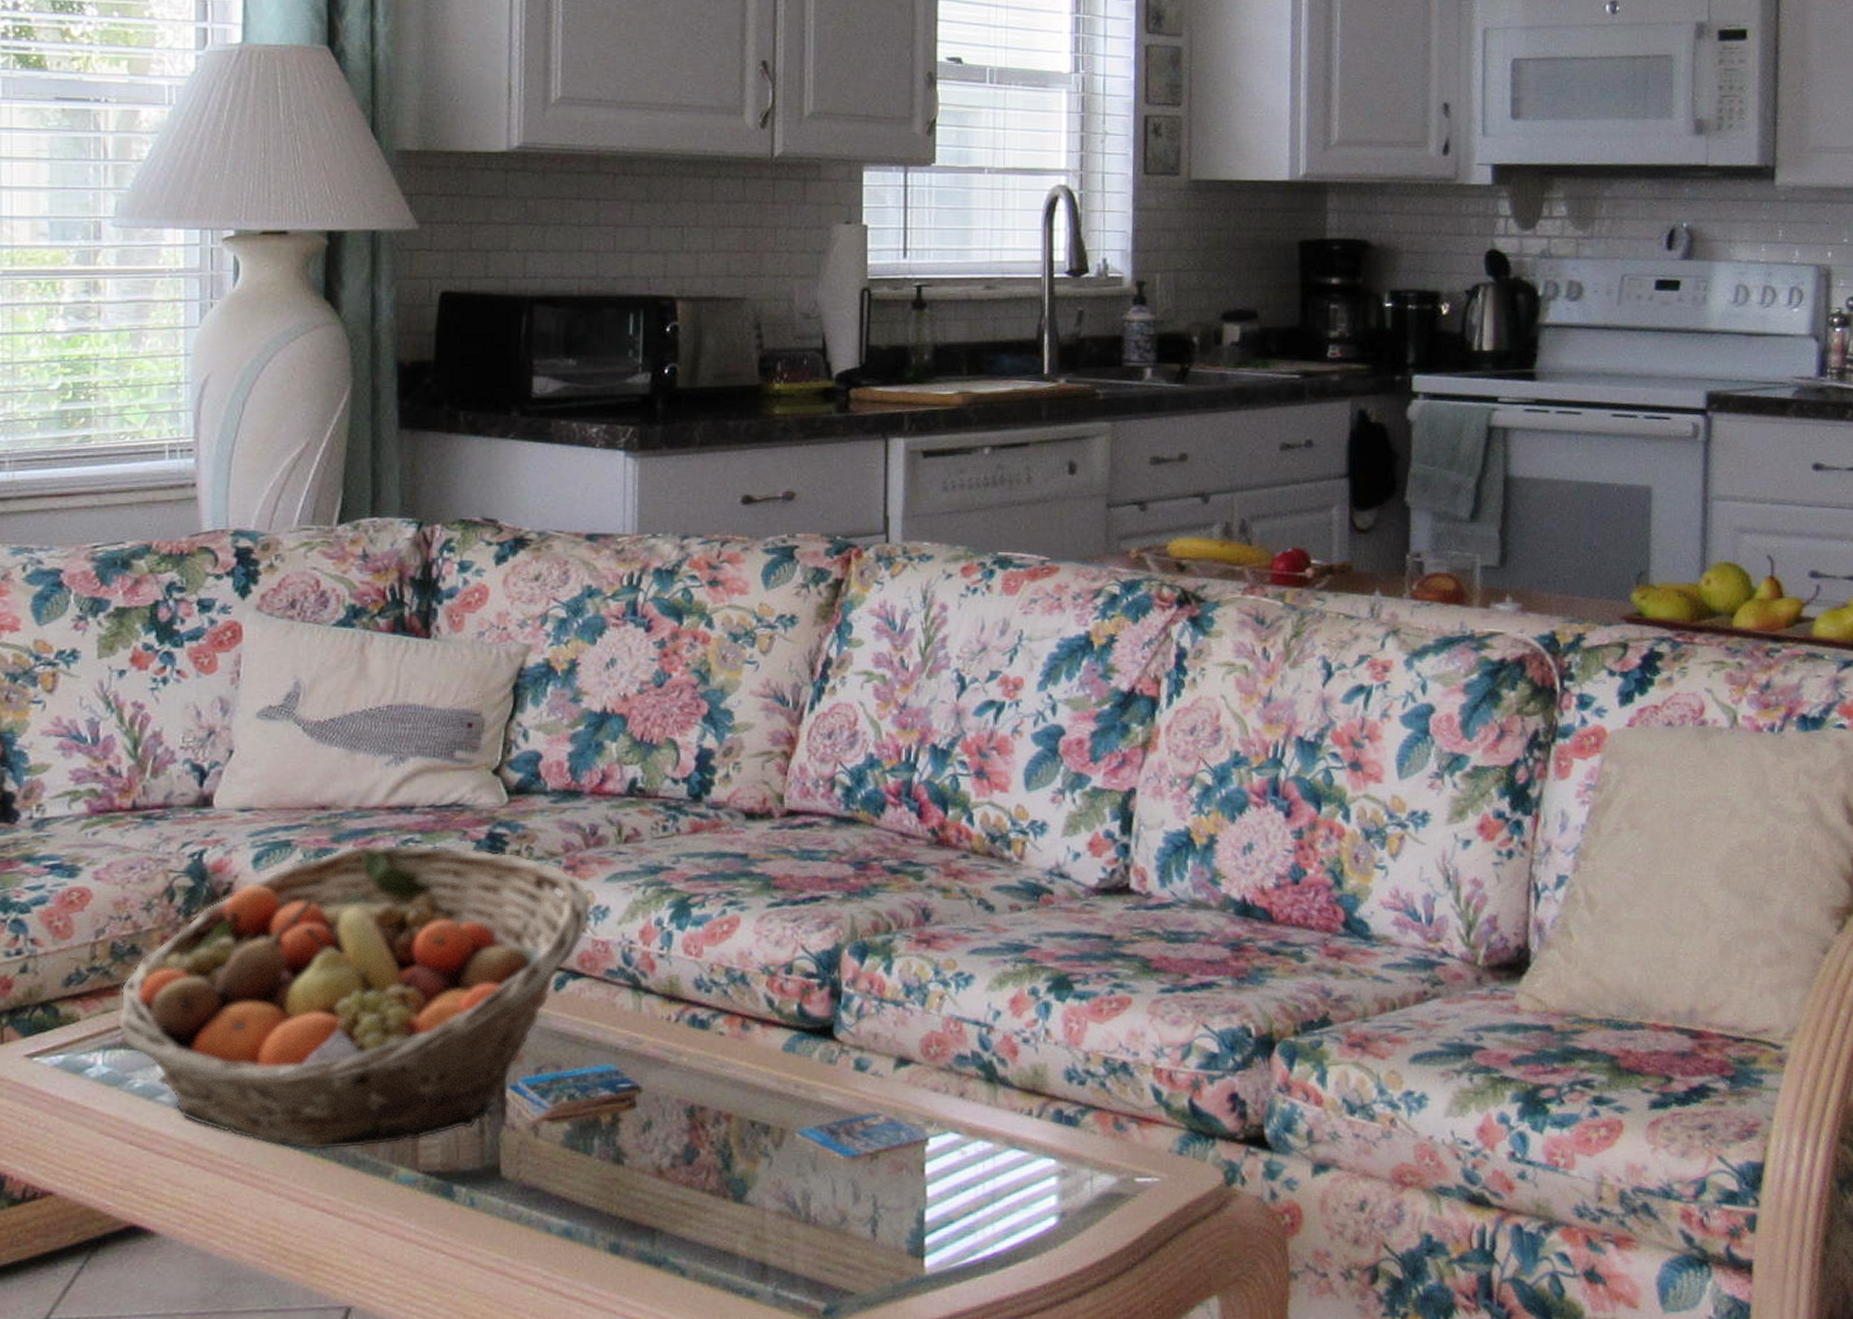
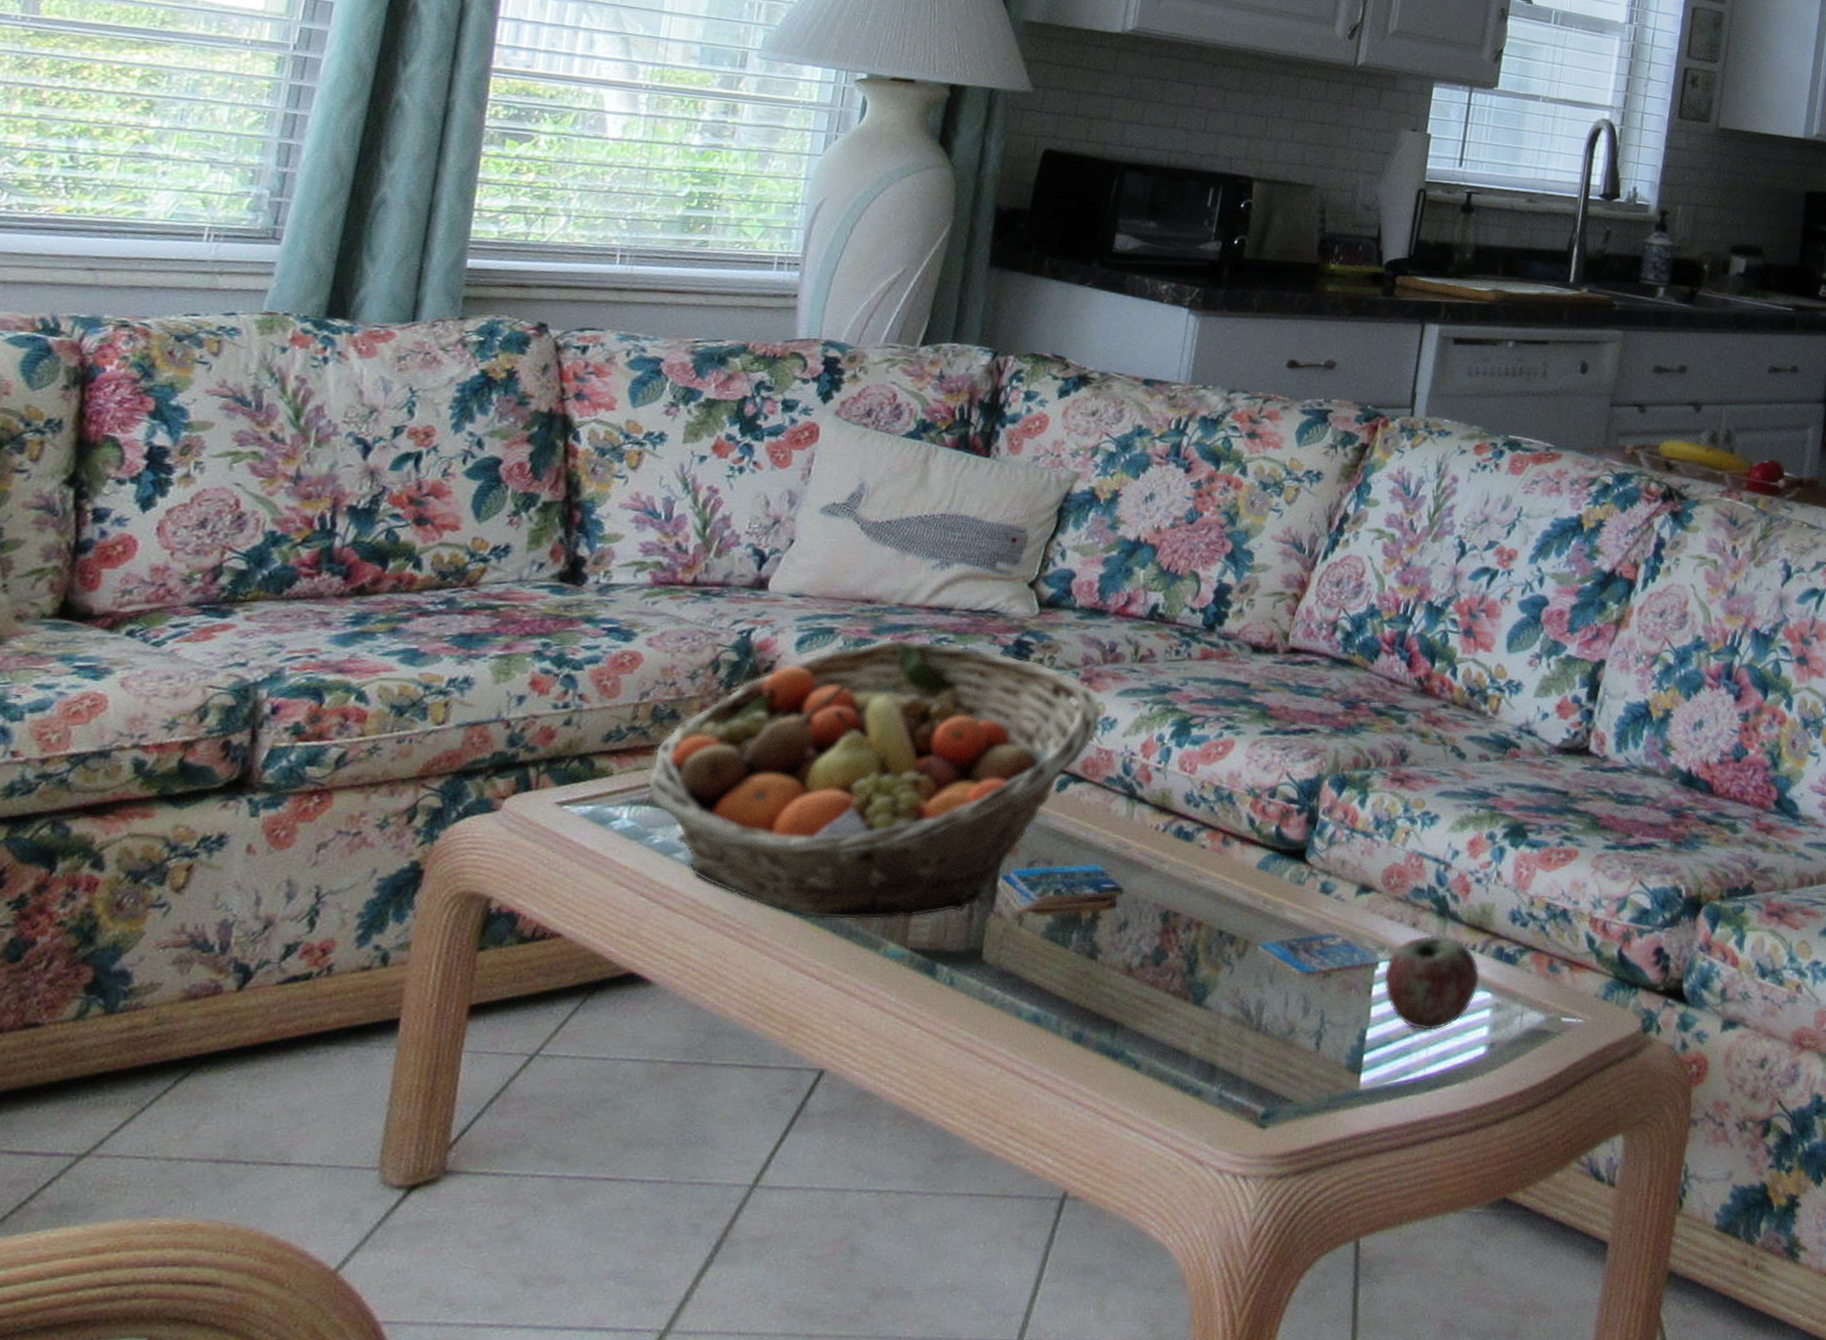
apple: none [935,1102,1042,1206] -> present [1383,934,1481,1031]

